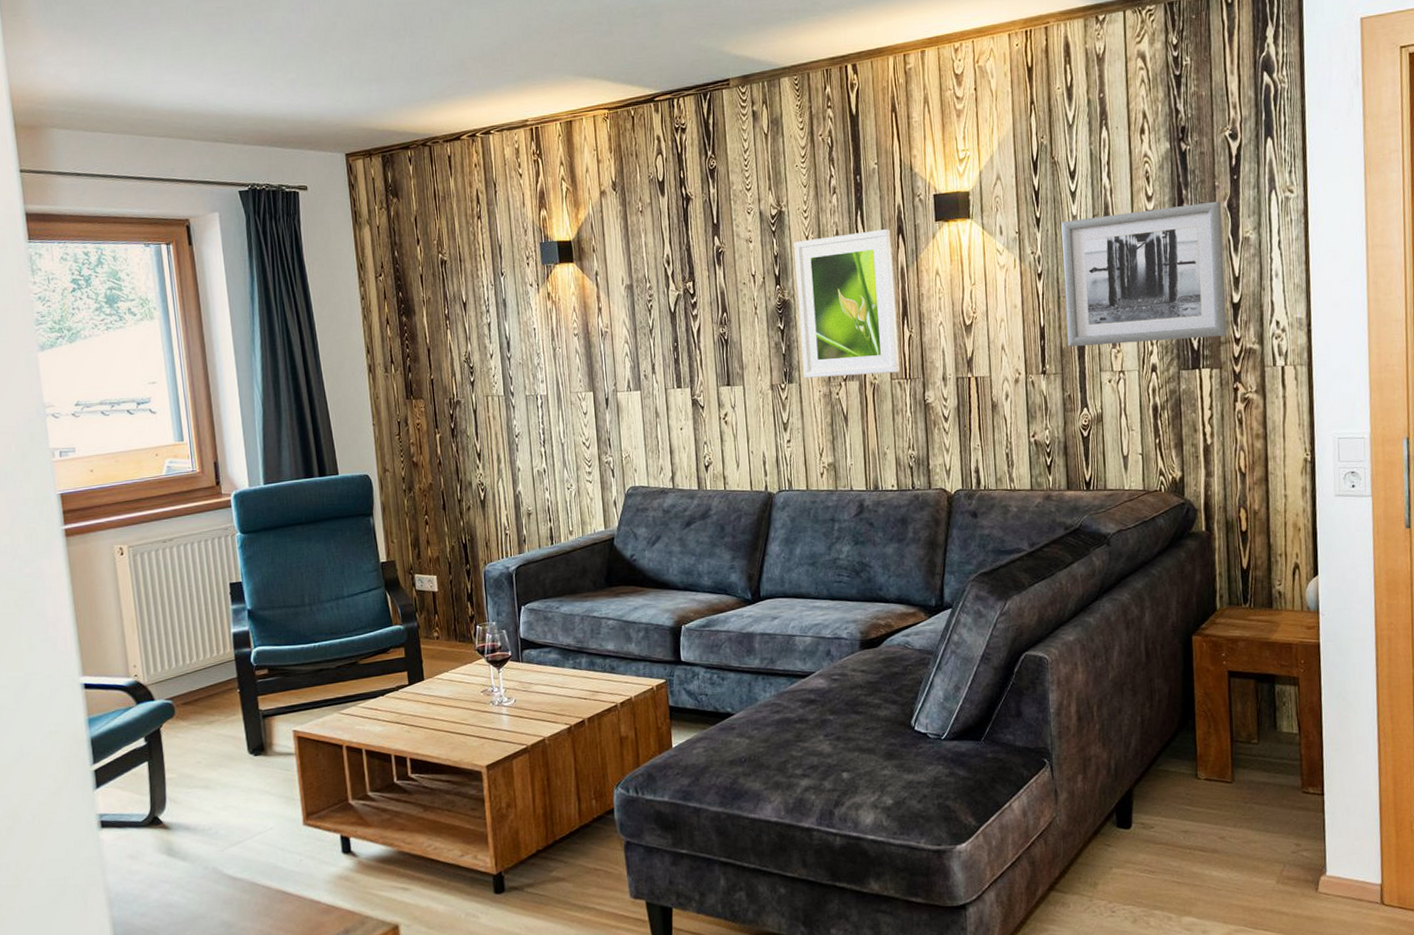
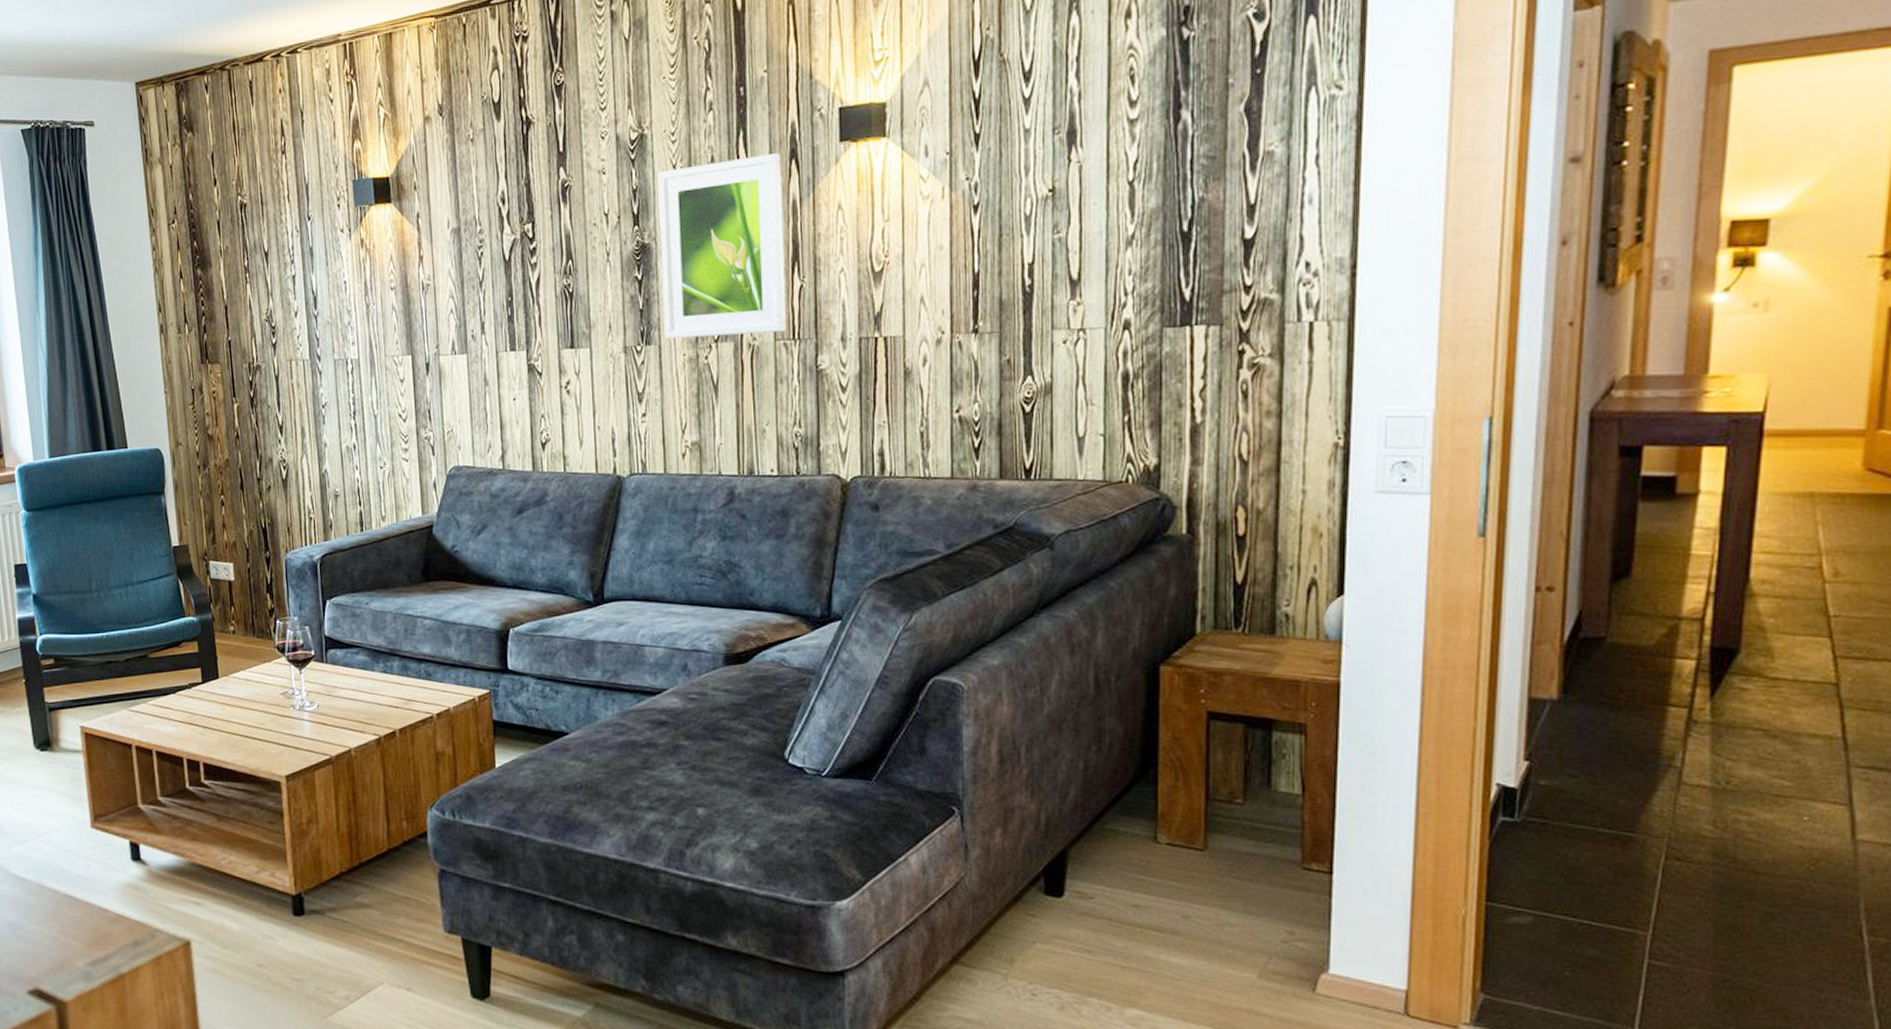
wall art: present [1061,201,1227,347] -> none [1008,103,1236,298]

